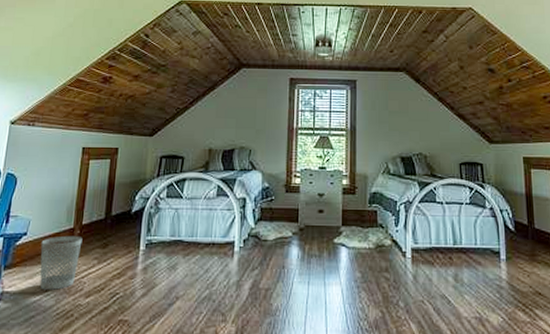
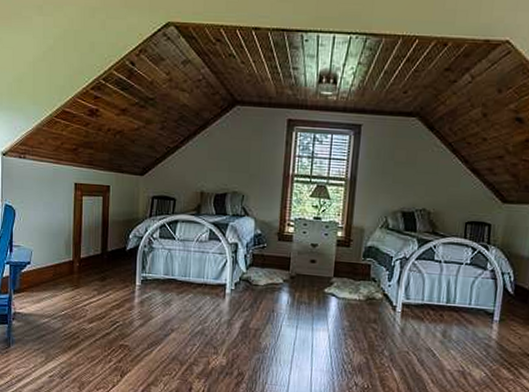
wastebasket: present [39,235,83,290] -> none [44,267,82,315]

